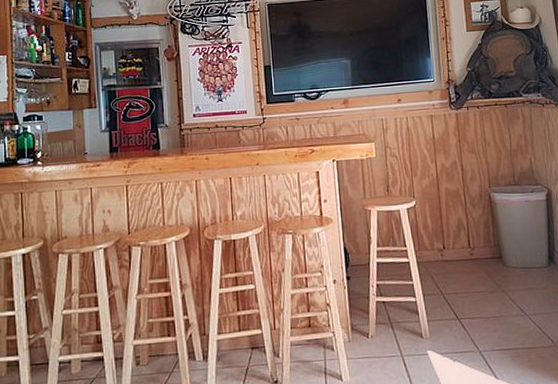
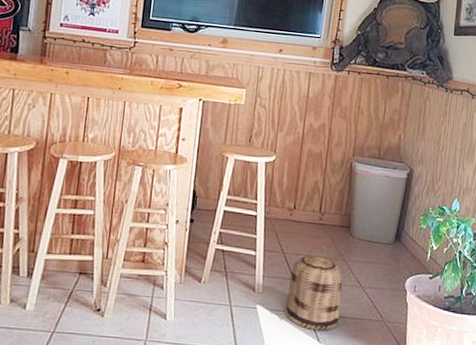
basket: none [454,279,512,368] -> present [284,243,342,331]

